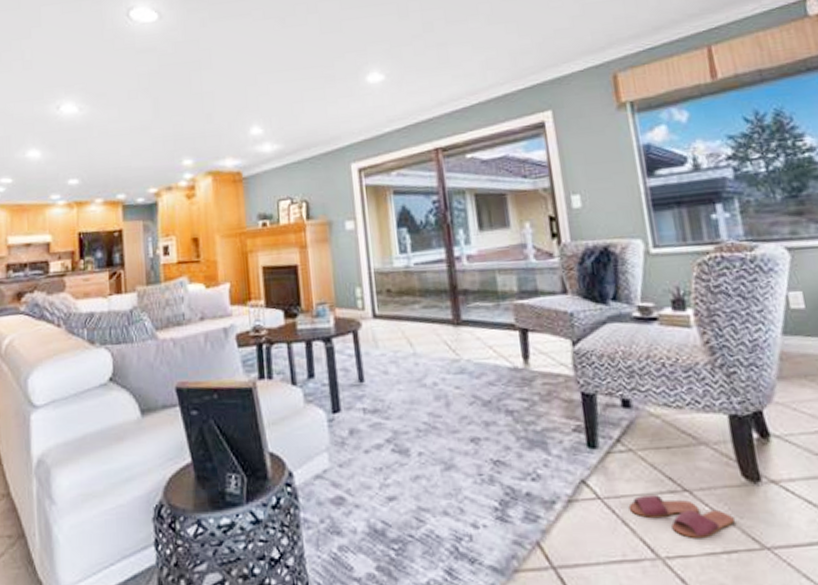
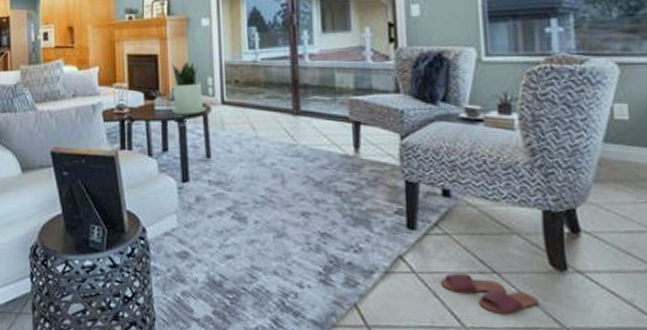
planter: none [314,271,357,335] -> present [171,61,207,116]

